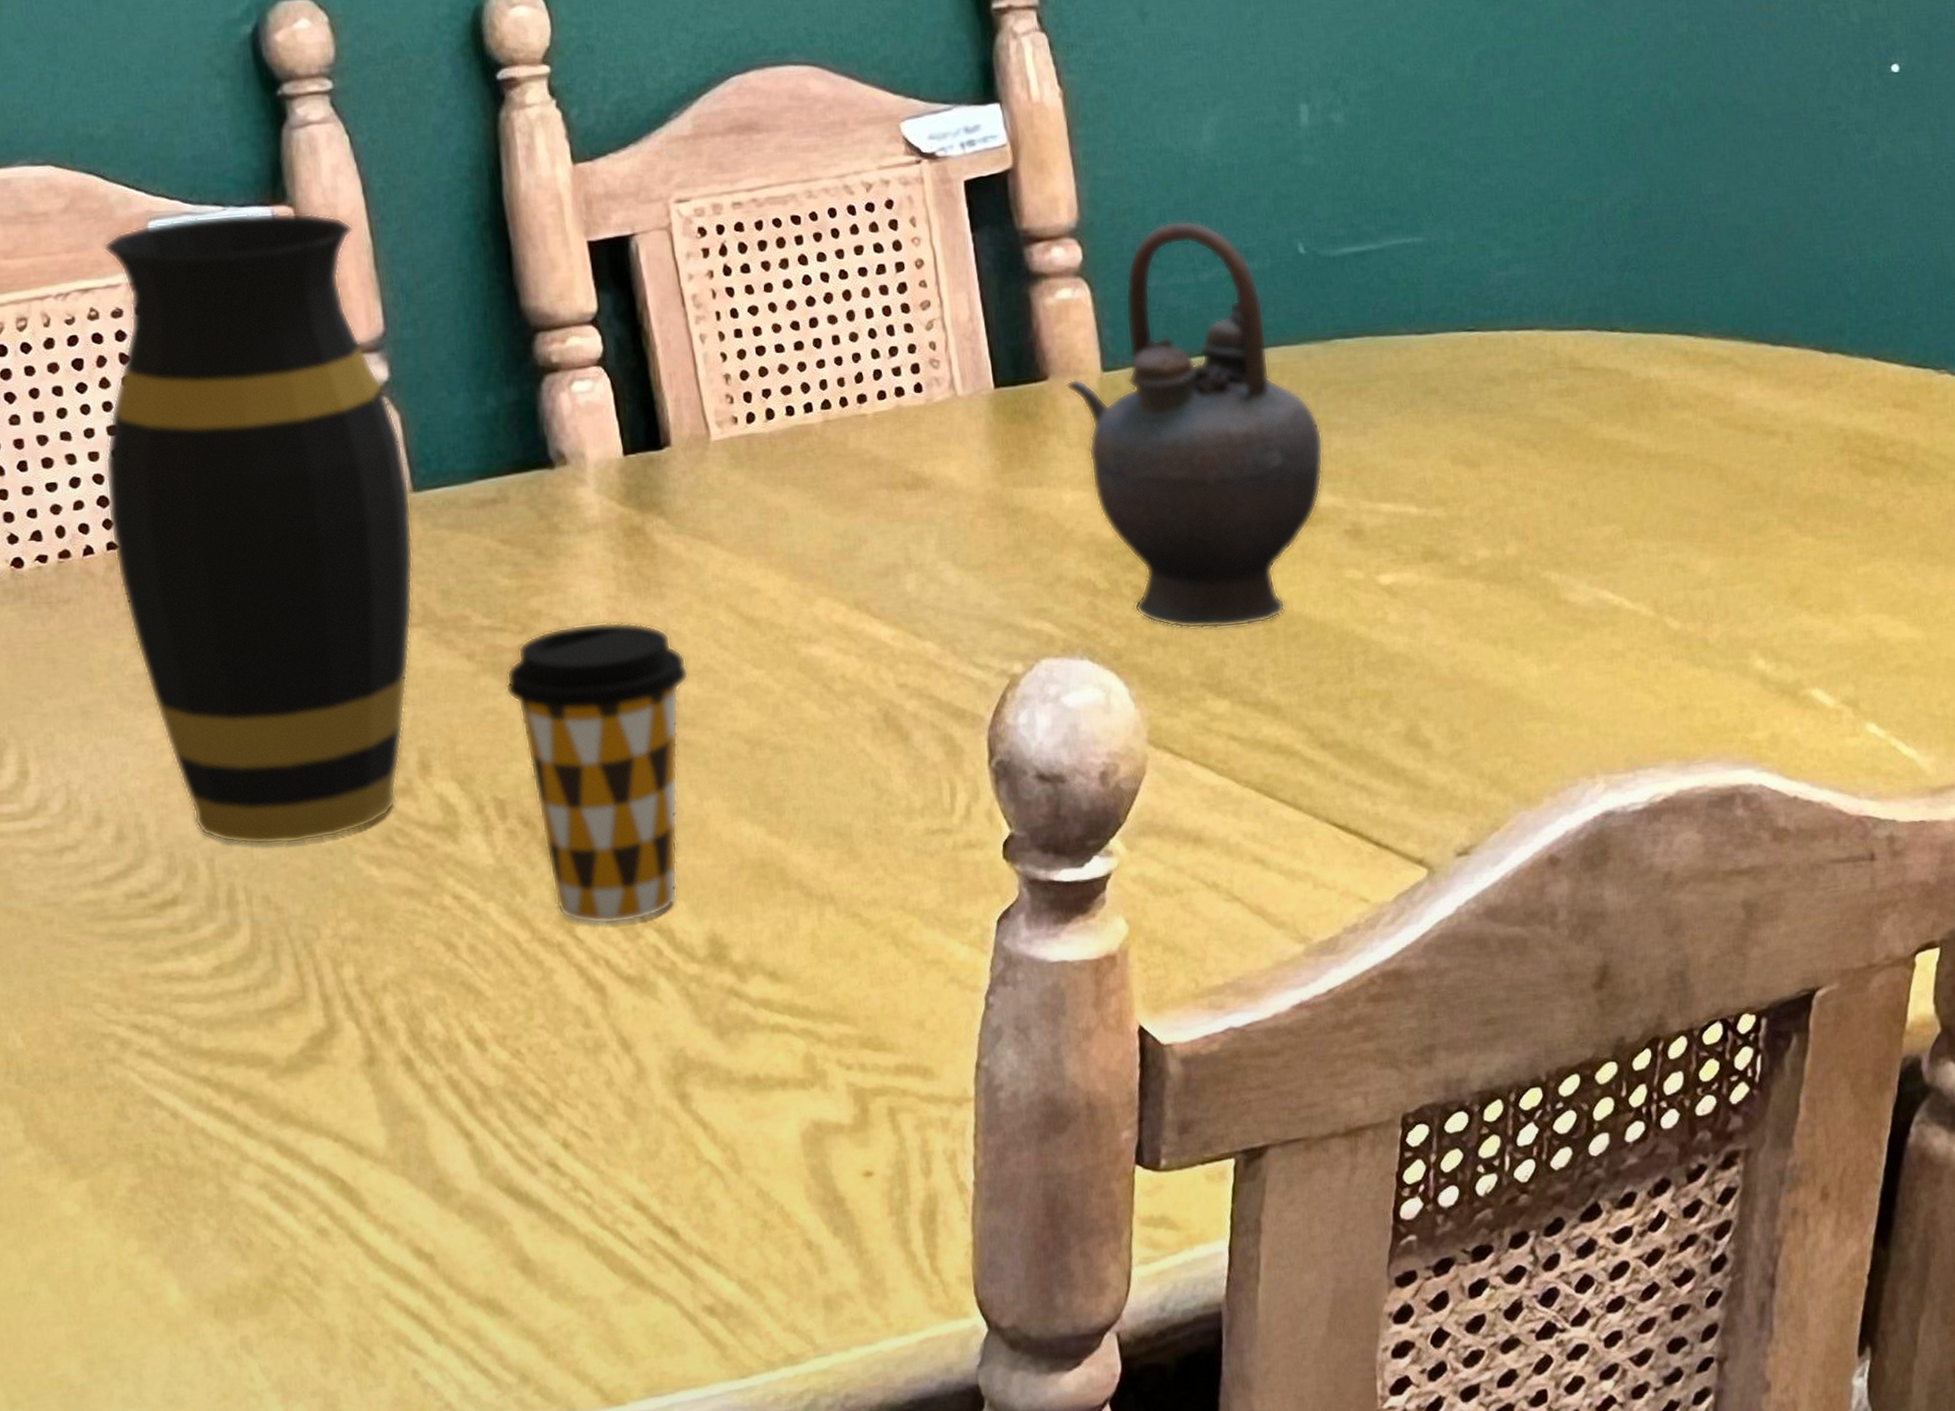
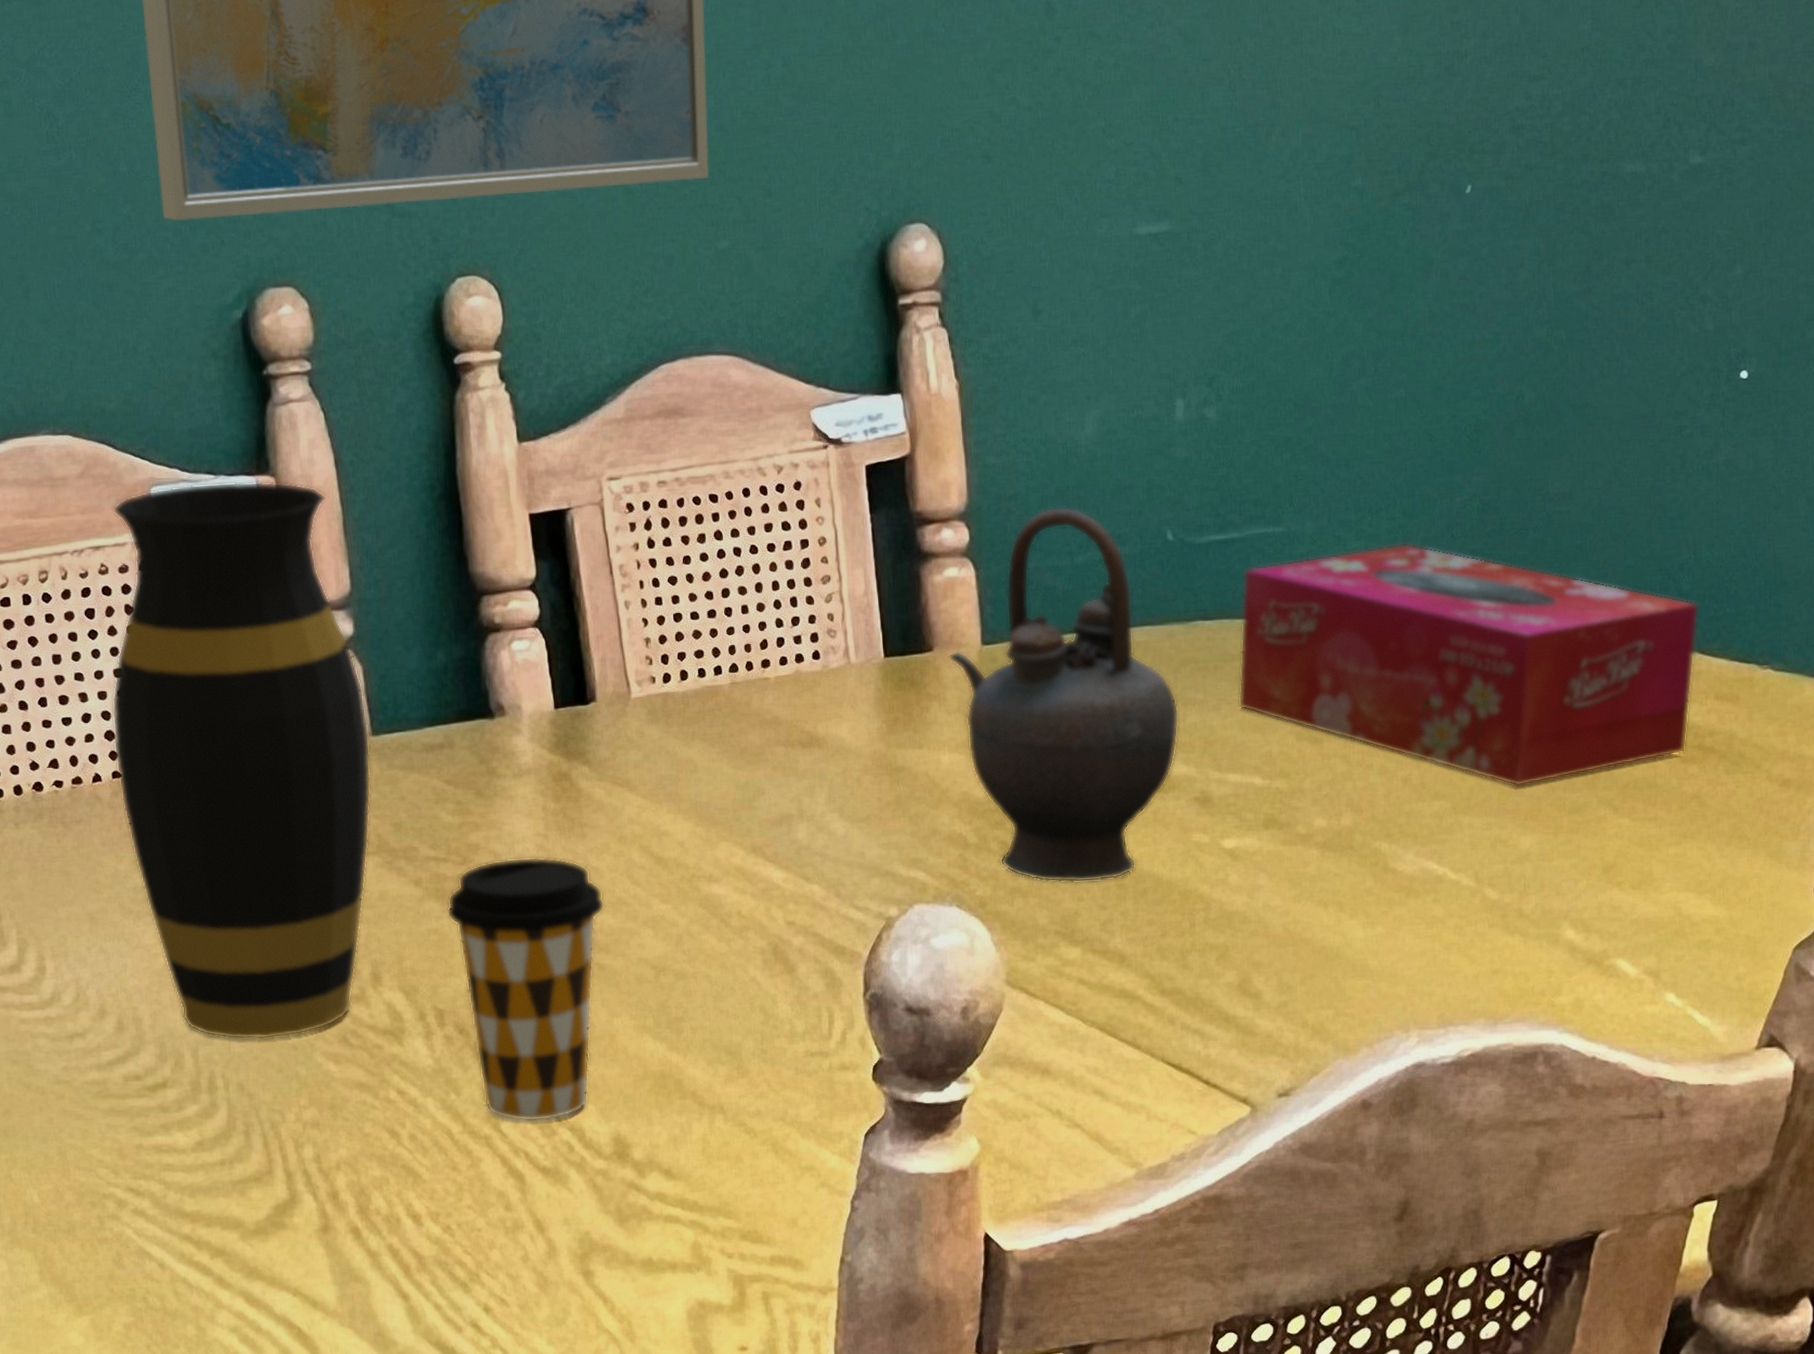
tissue box: none [1383,250,1869,507] -> present [1238,543,1699,787]

